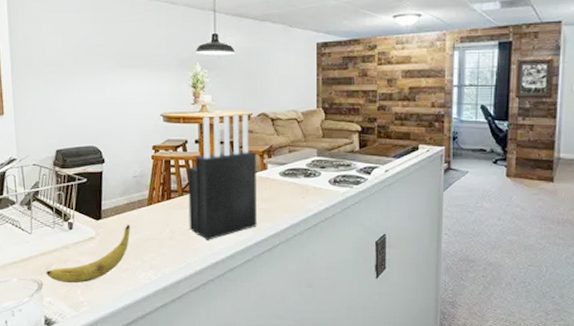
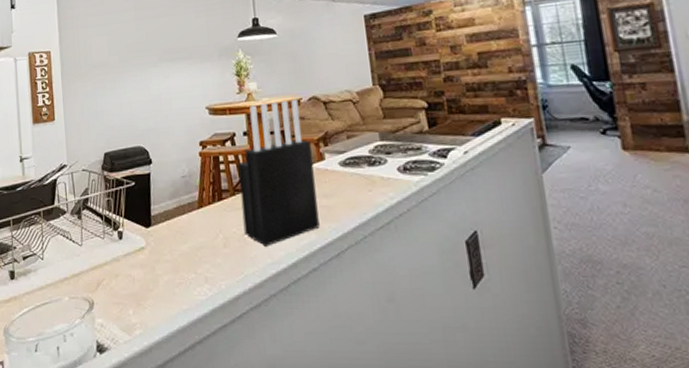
banana: present [46,225,130,284] -> none [97,231,182,302]

